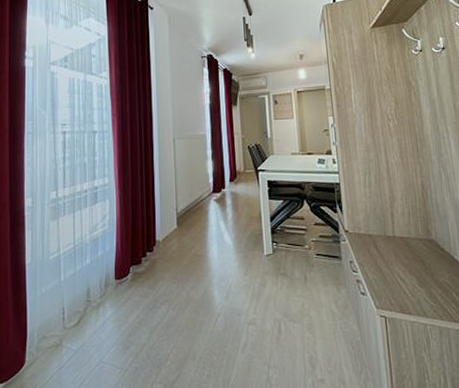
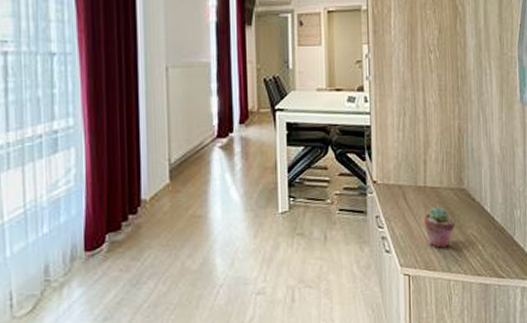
potted succulent: none [394,254,427,294] -> present [423,206,456,248]

